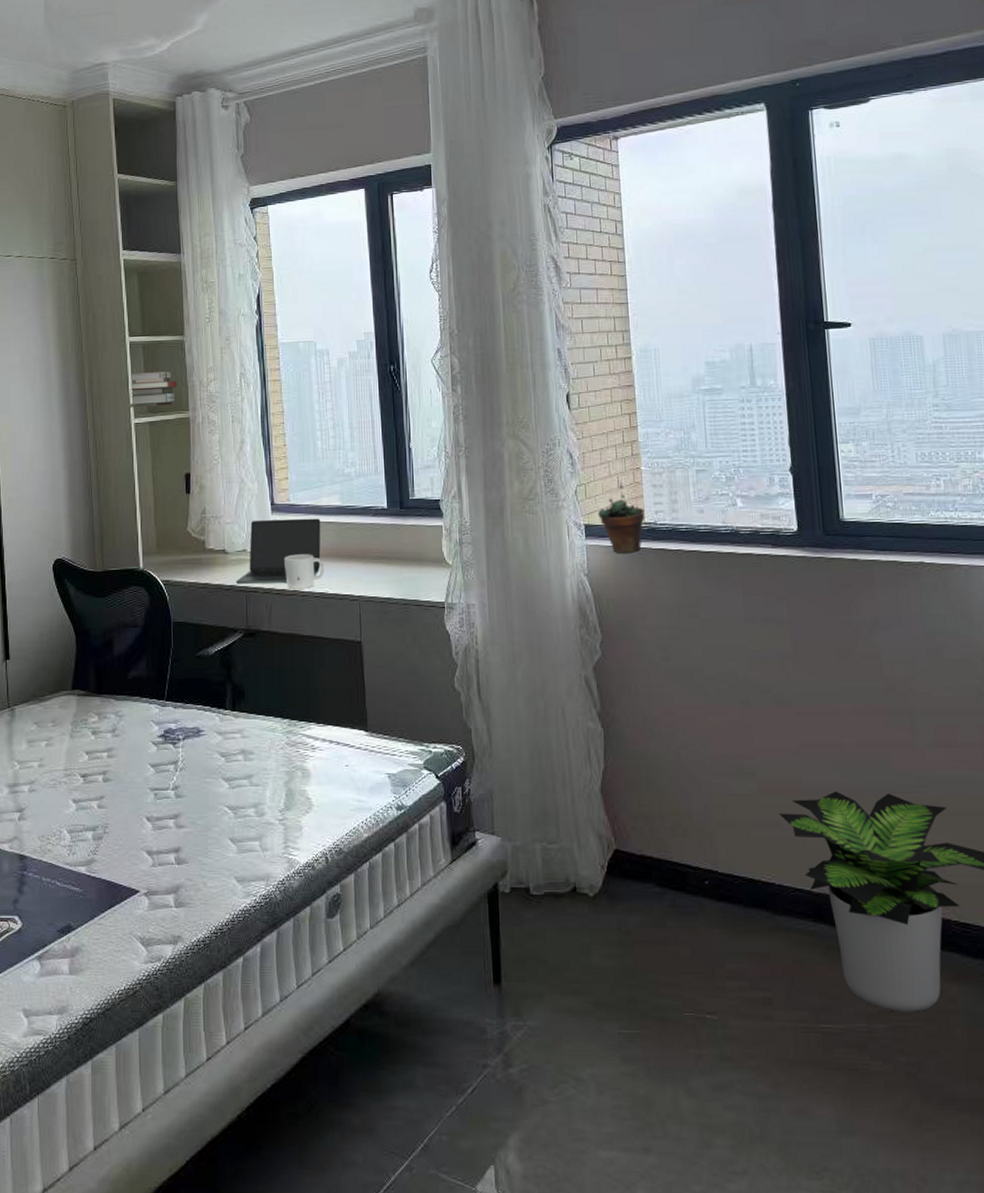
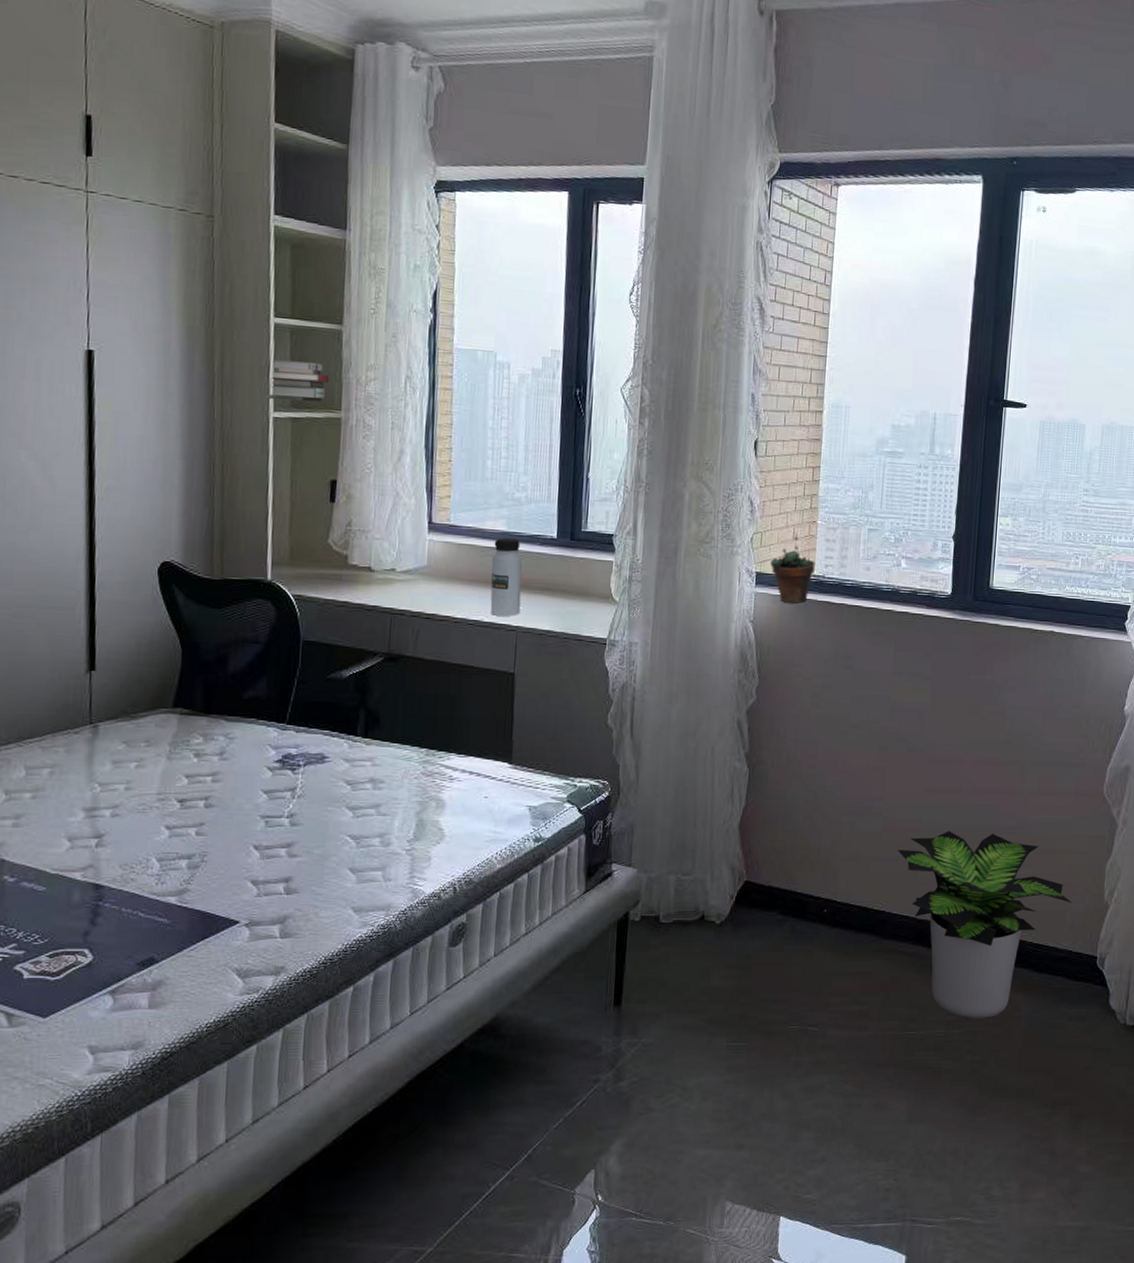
laptop: present [236,518,321,585] -> none [380,538,483,609]
mug: present [283,554,325,589] -> none [436,578,482,615]
water bottle: none [330,512,361,587] -> present [490,538,522,616]

